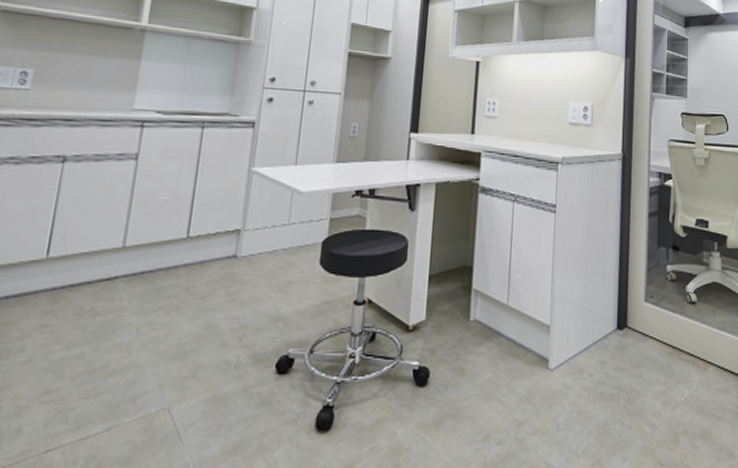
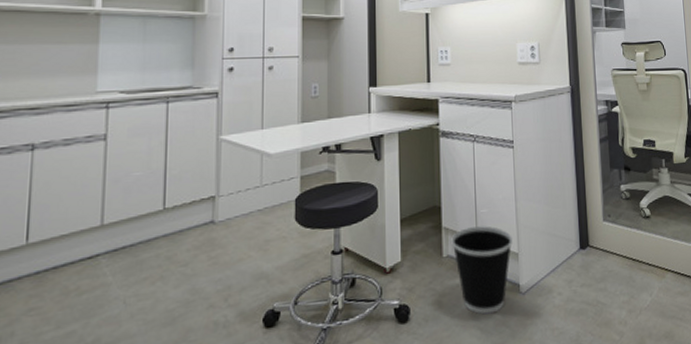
wastebasket: none [480,291,545,388] -> present [451,225,513,315]

